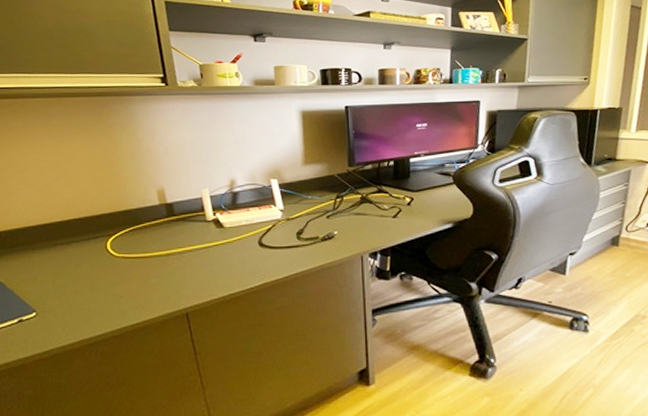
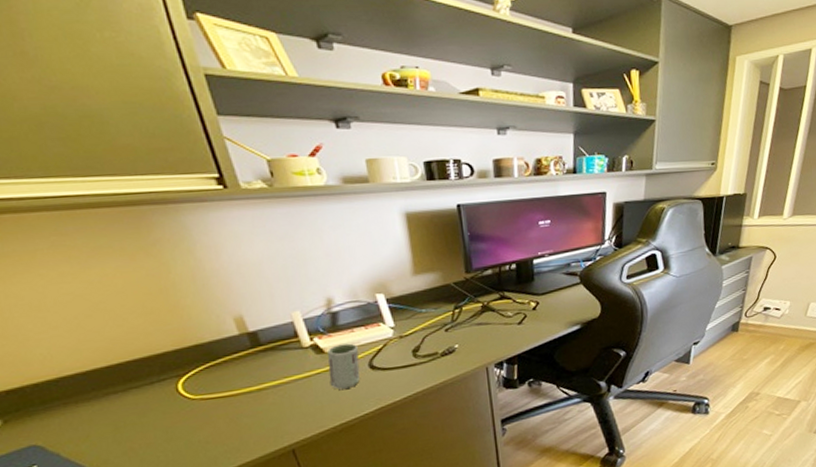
cup: none [224,221,251,262] -> present [327,343,360,390]

